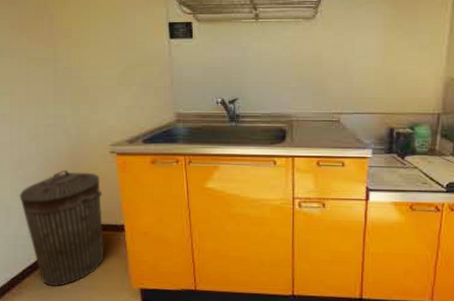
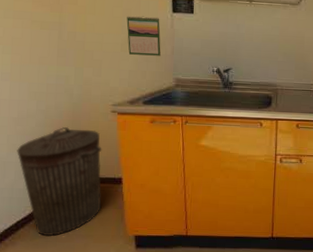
calendar: none [122,45,159,89] -> present [126,15,161,56]

